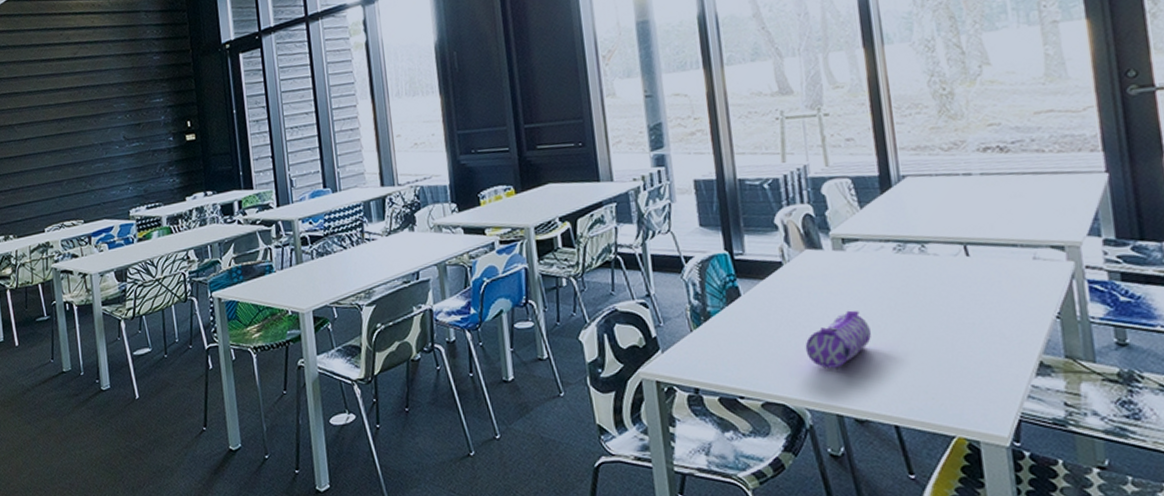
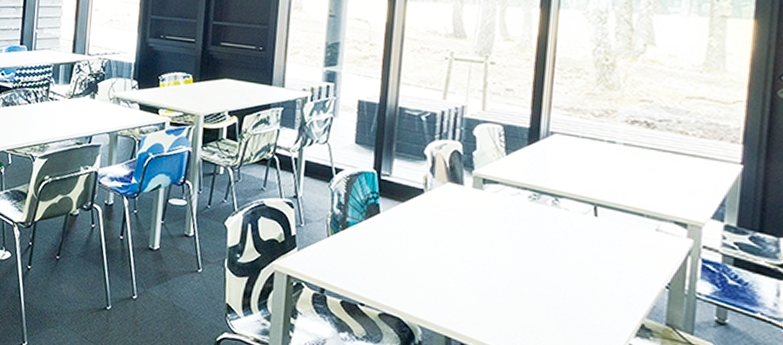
pencil case: present [805,310,871,369] -> none [429,244,492,295]

